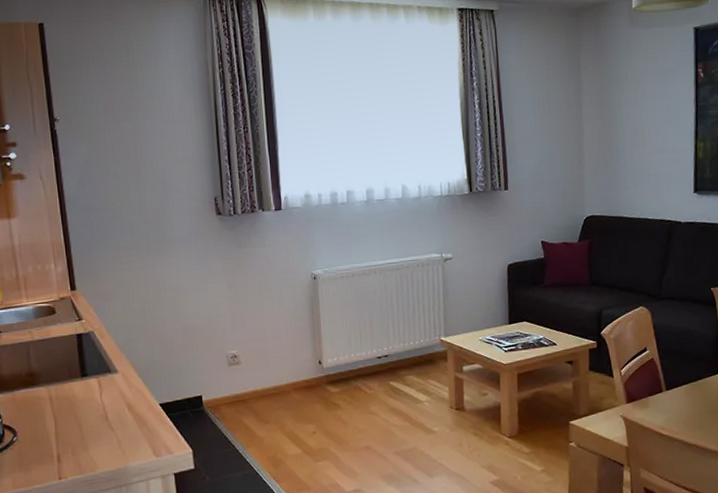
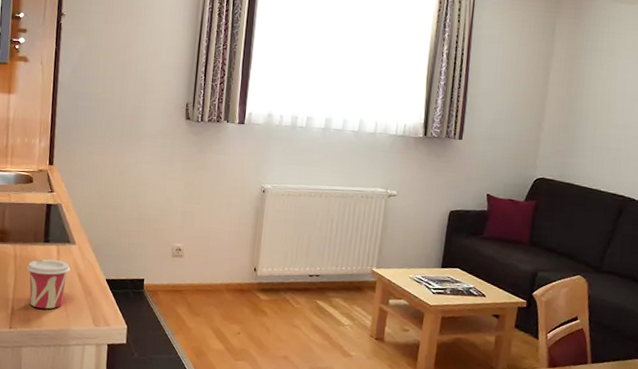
cup: none [66,393,117,451] -> present [27,259,70,309]

